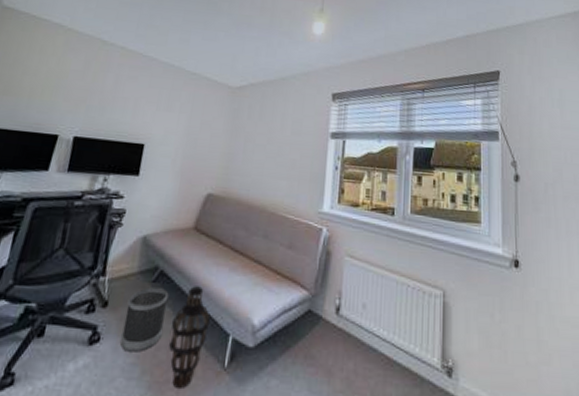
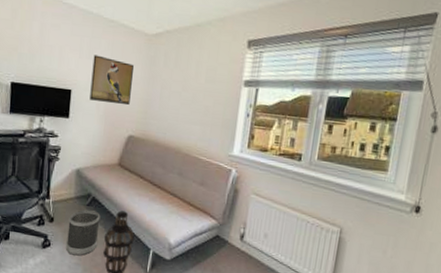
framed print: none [165,107,216,160] -> present [90,55,134,106]

